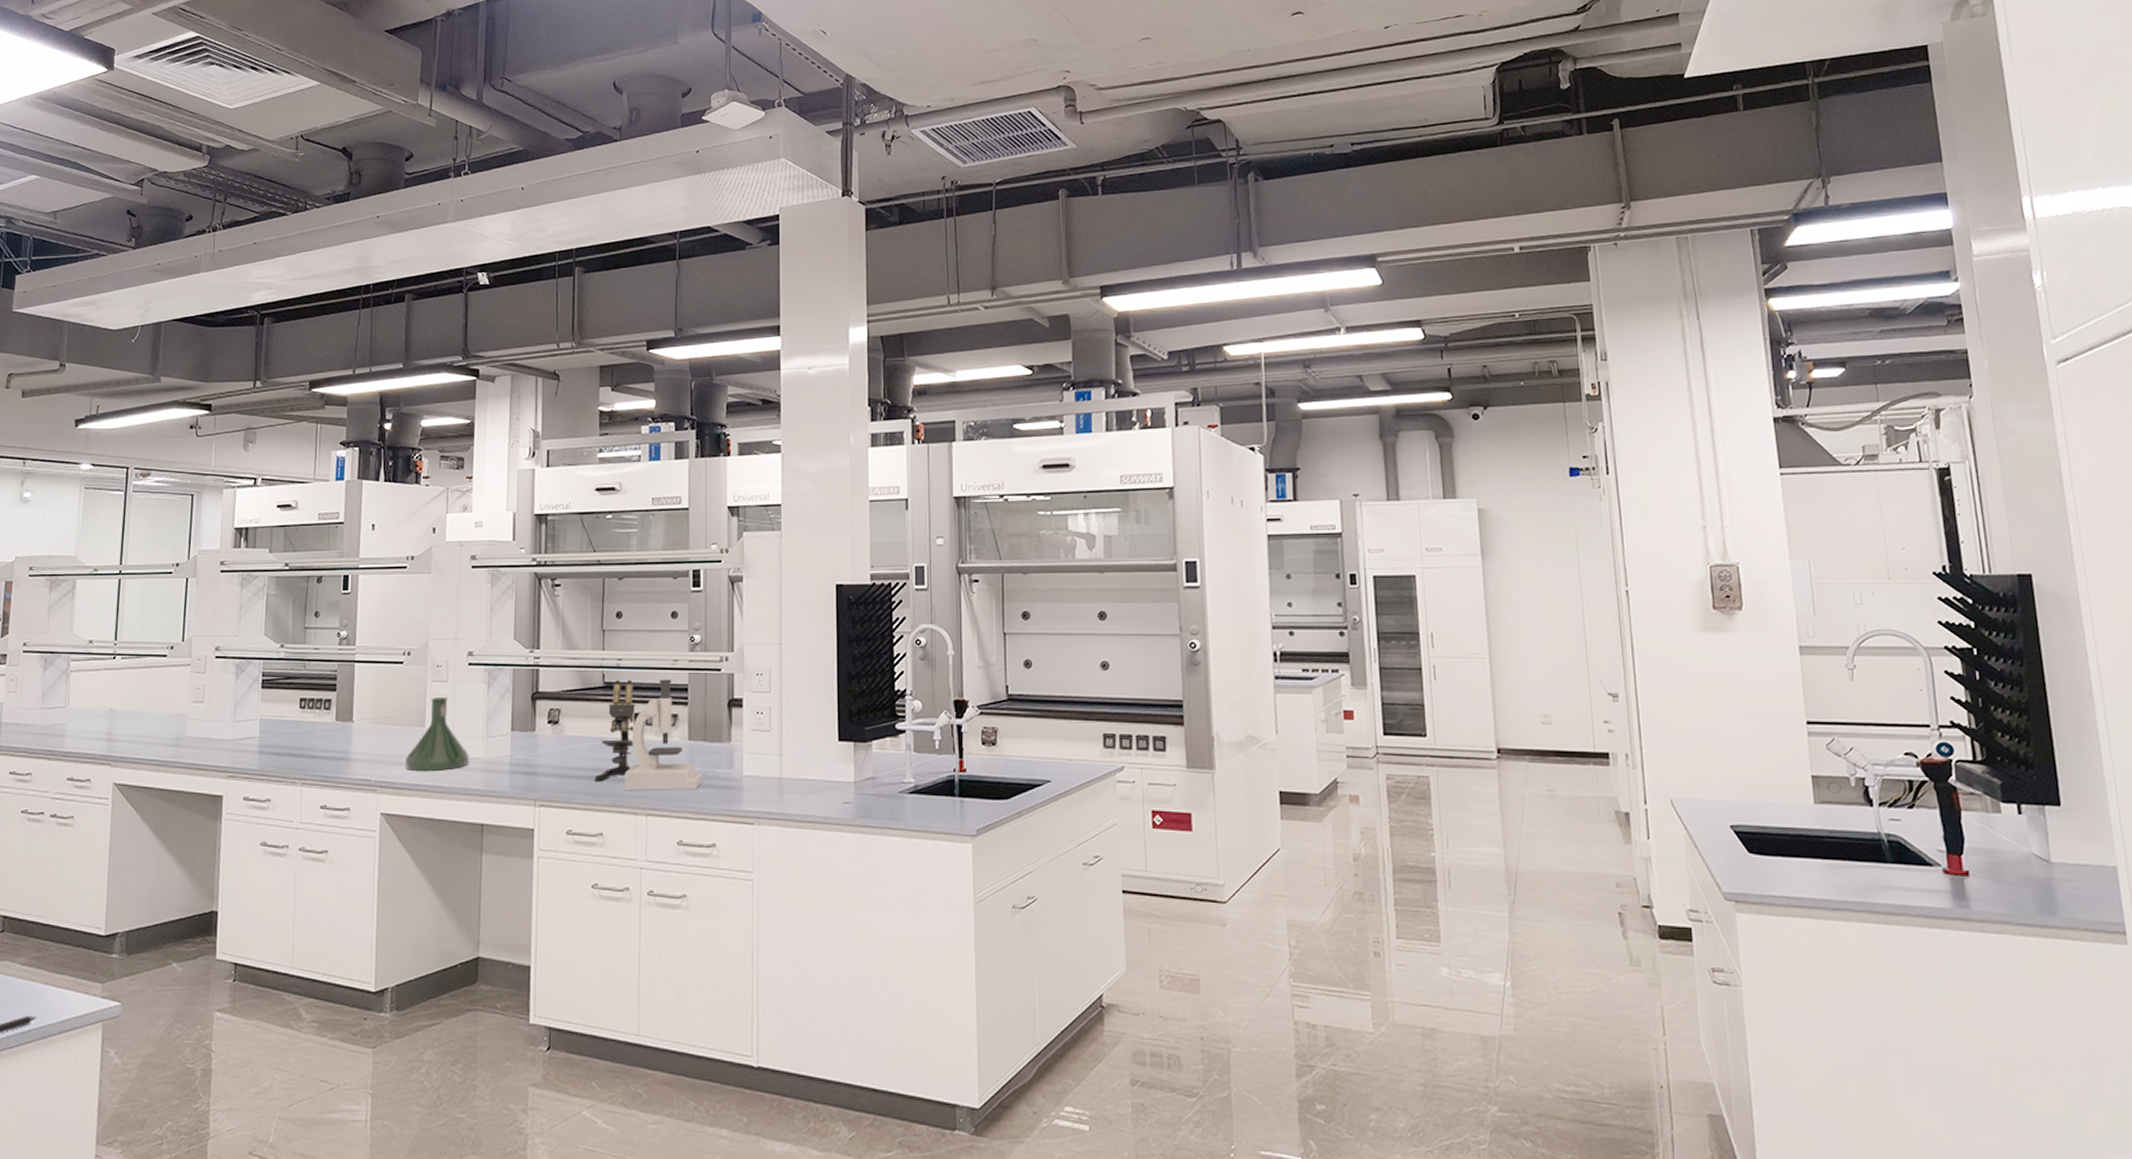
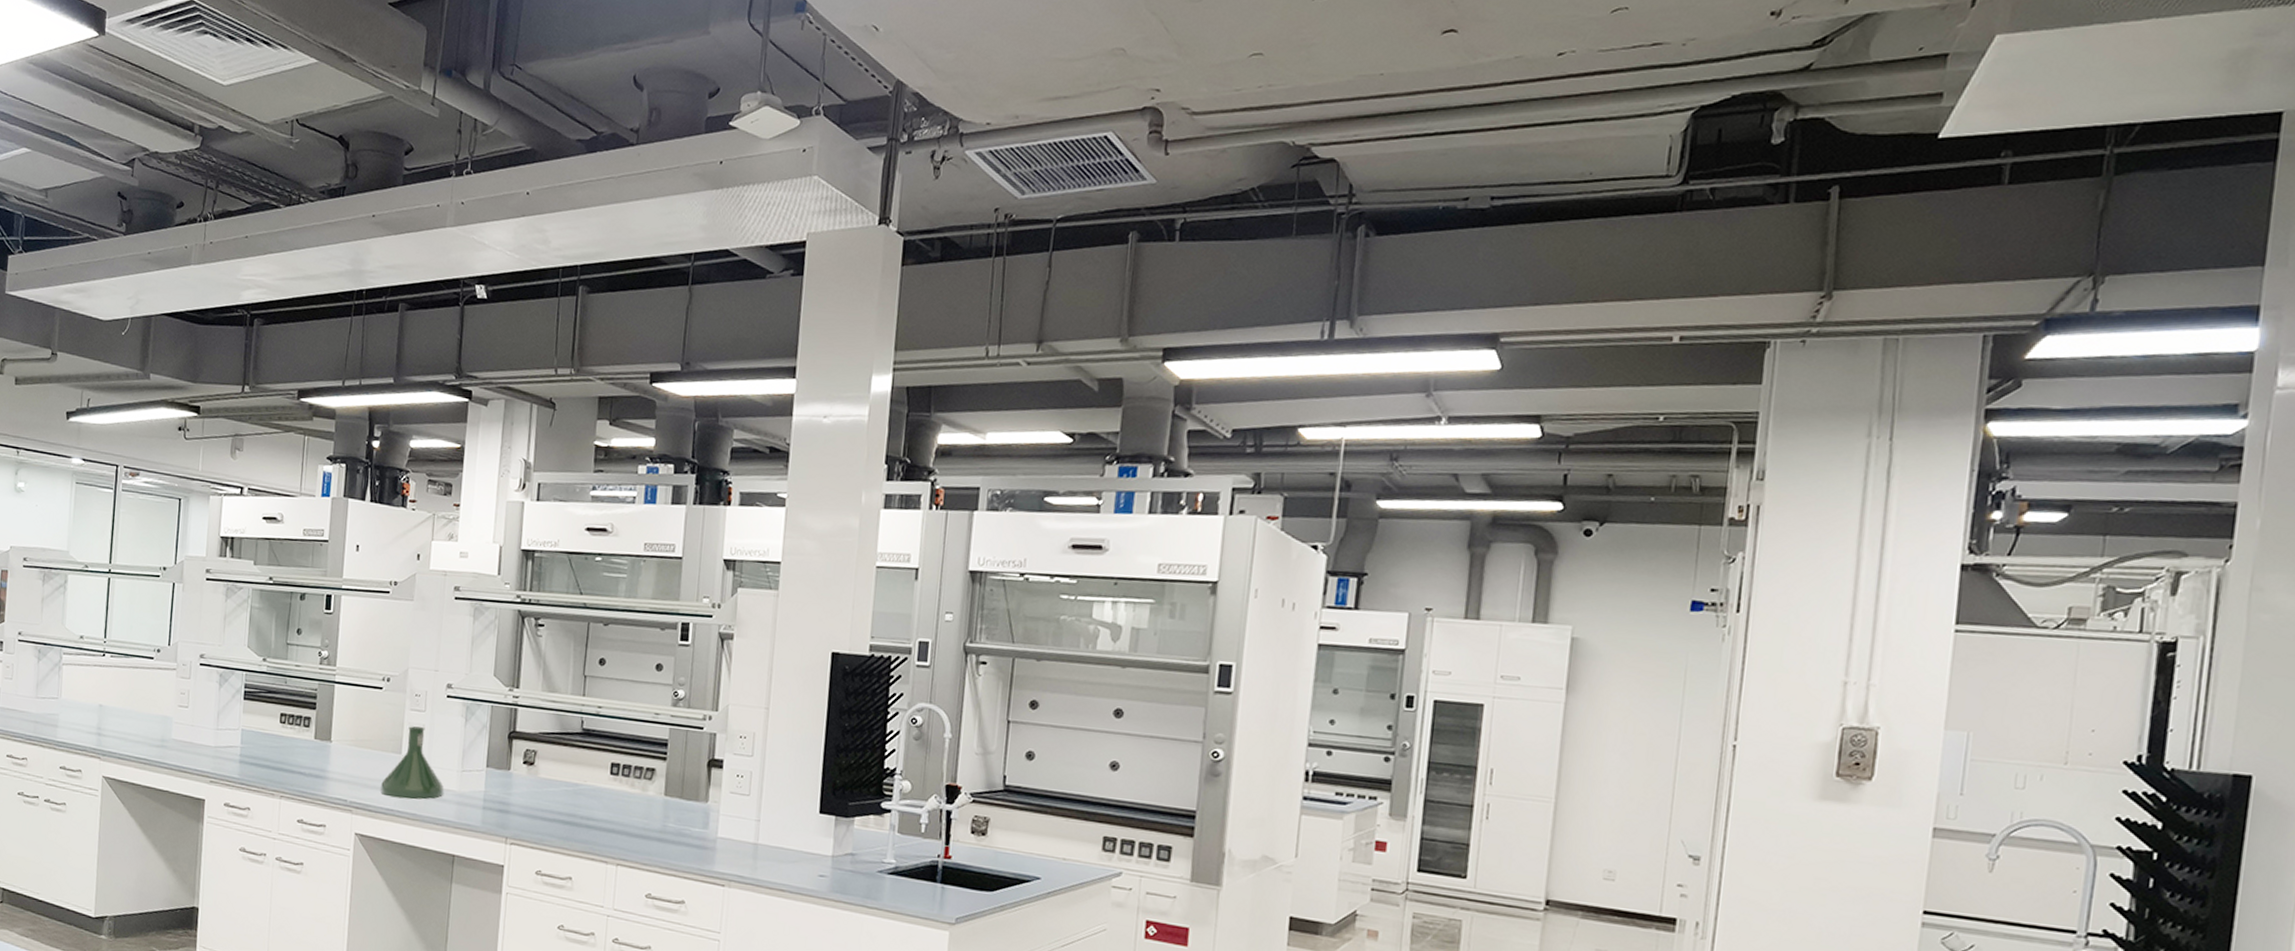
microscope: present [594,680,636,783] -> none [566,728,614,828]
microscope: present [624,679,703,791] -> none [596,731,677,846]

